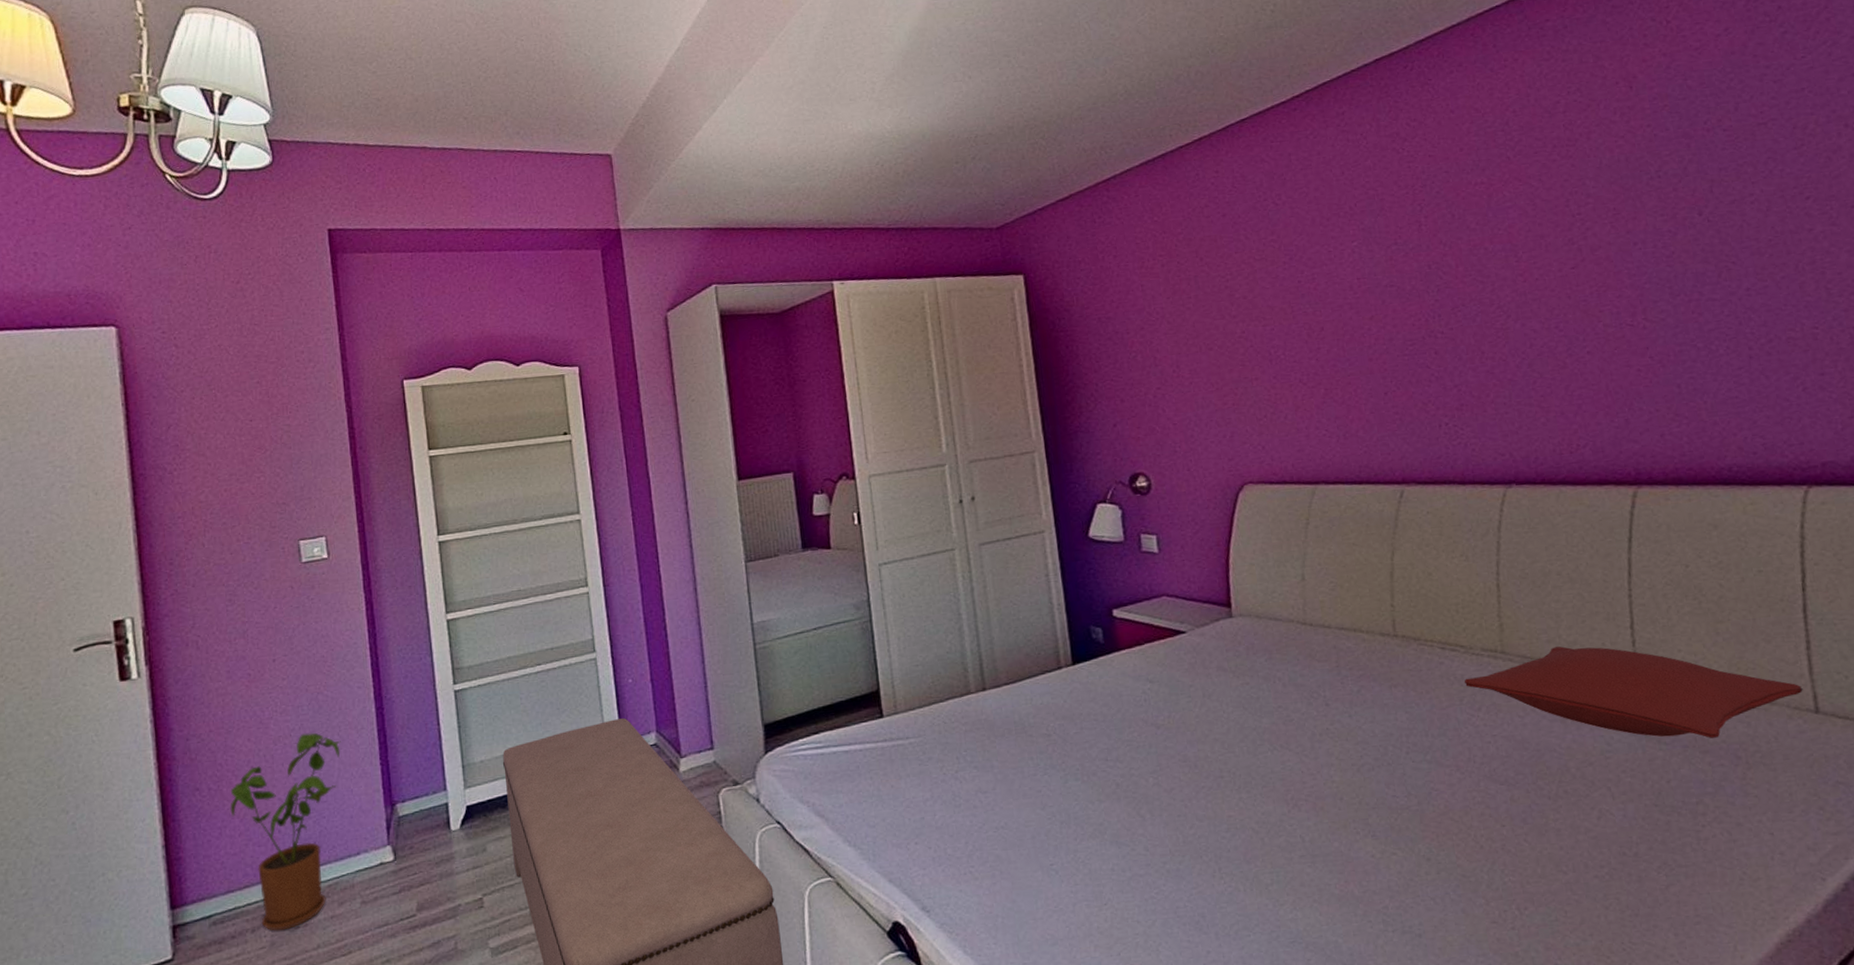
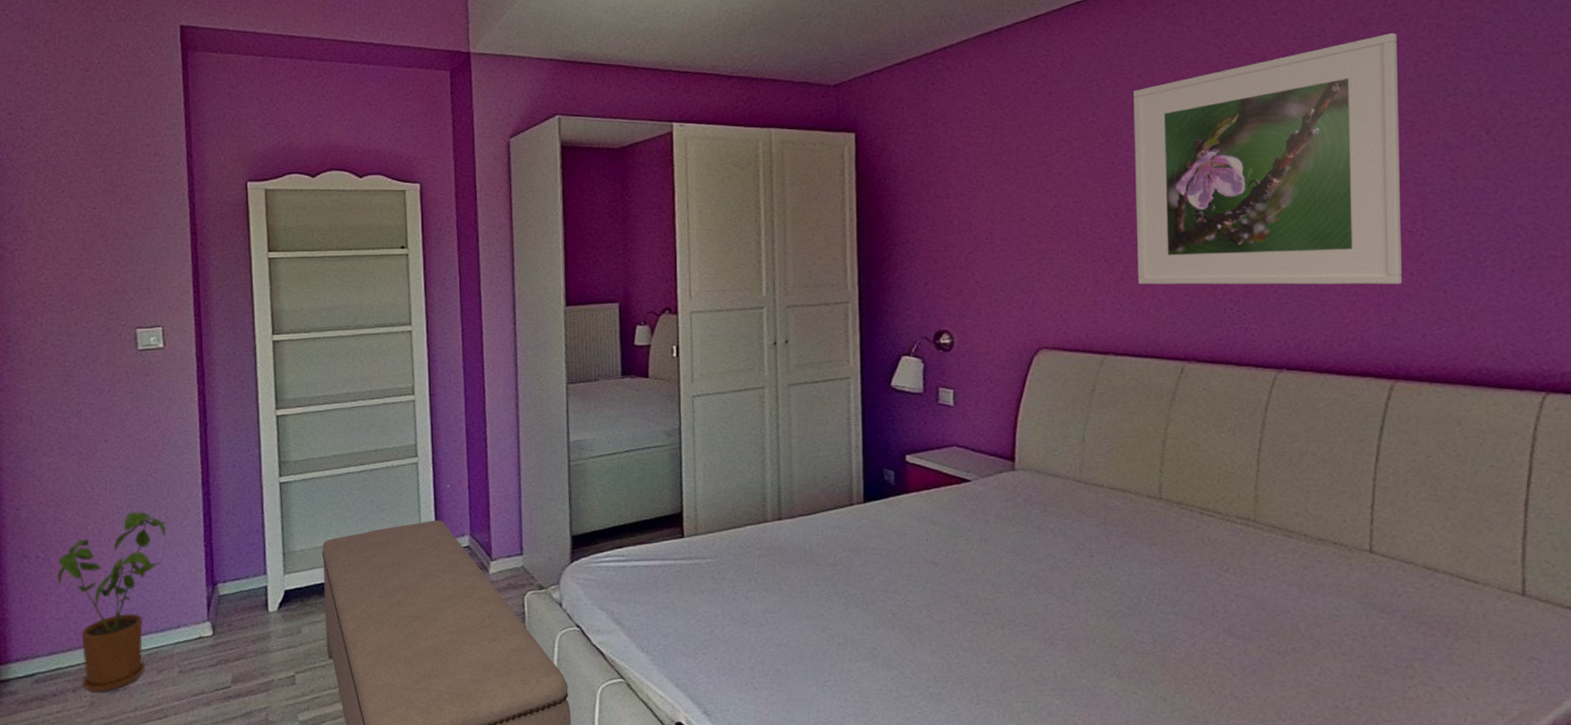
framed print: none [1312,119,1630,407] -> present [1133,32,1403,285]
pillow: present [1465,646,1803,738] -> none [1217,520,1514,611]

